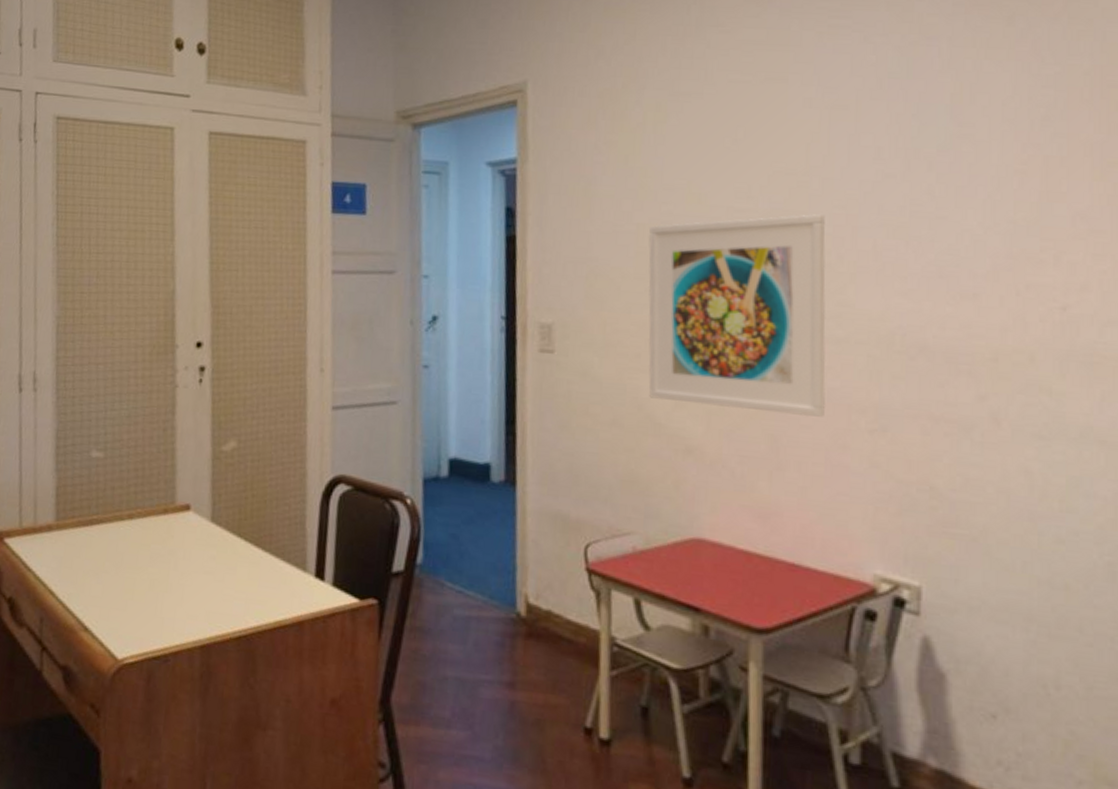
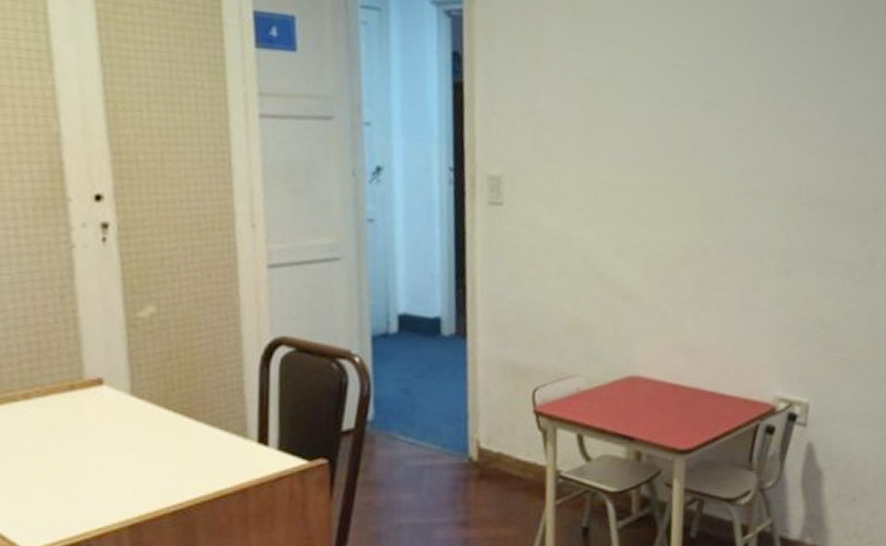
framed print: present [648,214,826,417] -> none [592,73,751,263]

